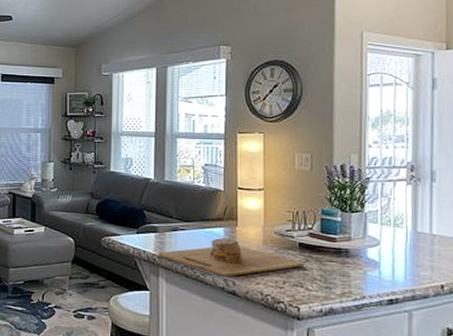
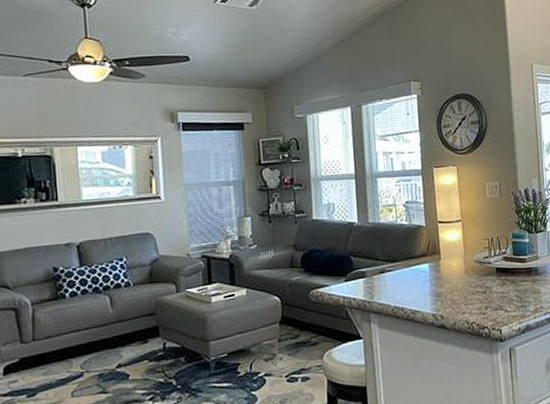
cutting board: present [158,237,305,277] -> none [368,272,502,313]

